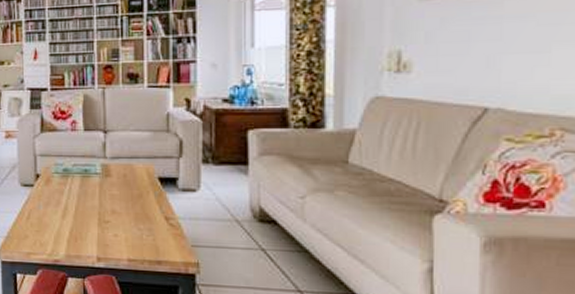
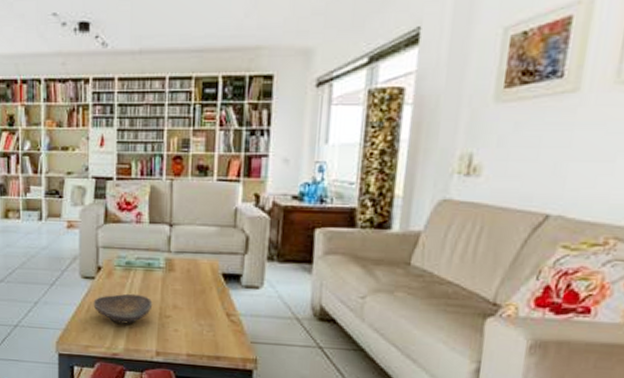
decorative bowl: none [33,200,91,230] -> present [93,293,153,324]

